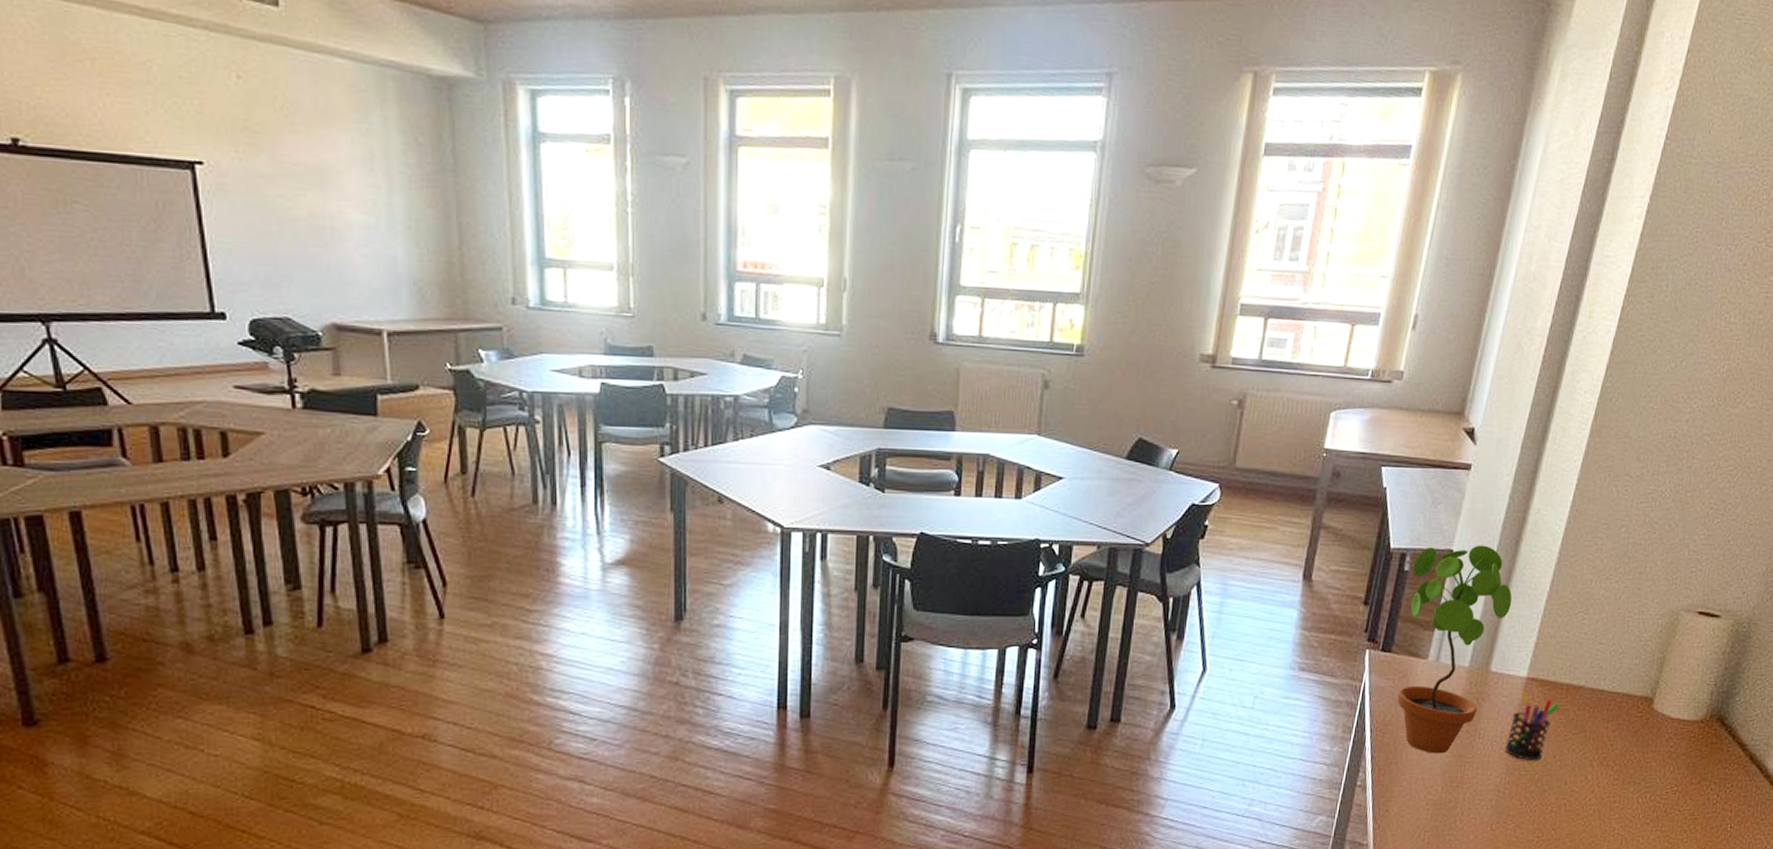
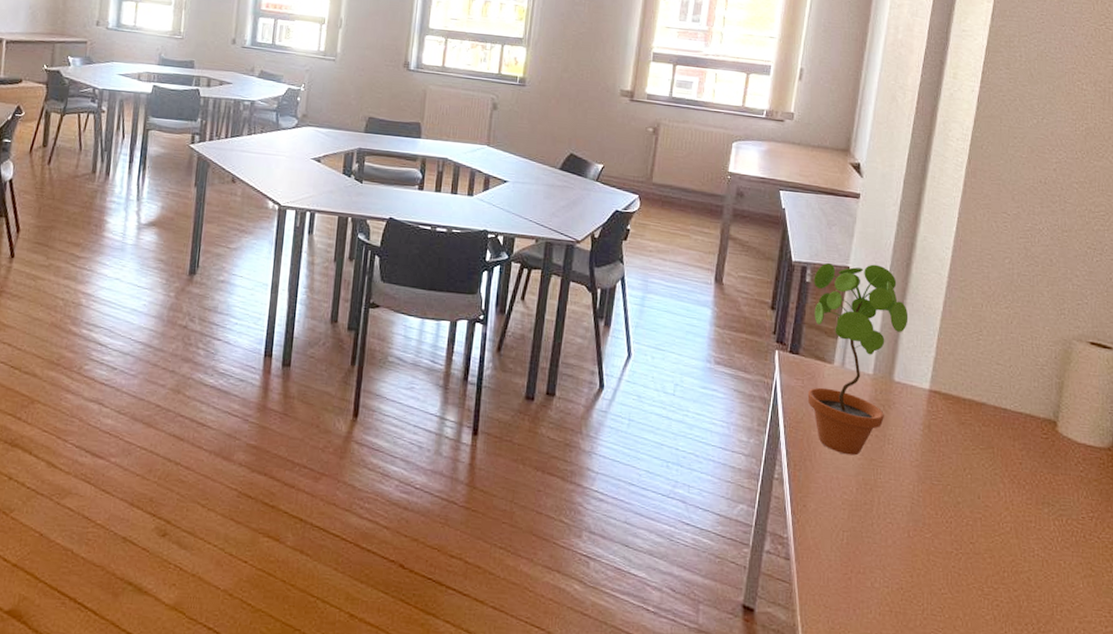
pen holder: present [1505,691,1560,761] -> none [915,403,964,472]

